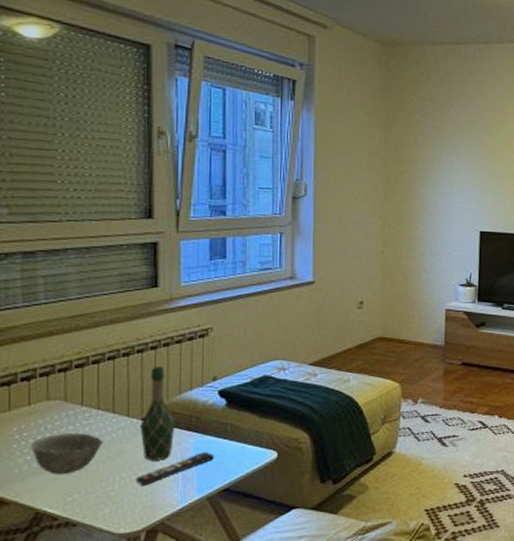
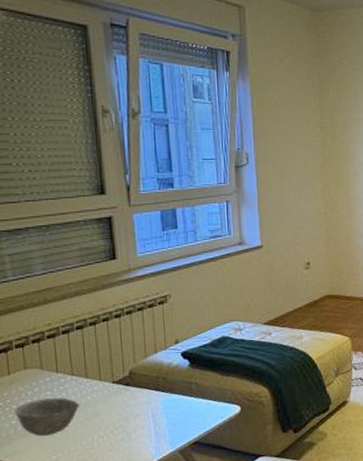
remote control: present [136,451,214,485] -> none [112,408,183,442]
wine bottle: present [140,367,176,461] -> none [111,333,145,420]

